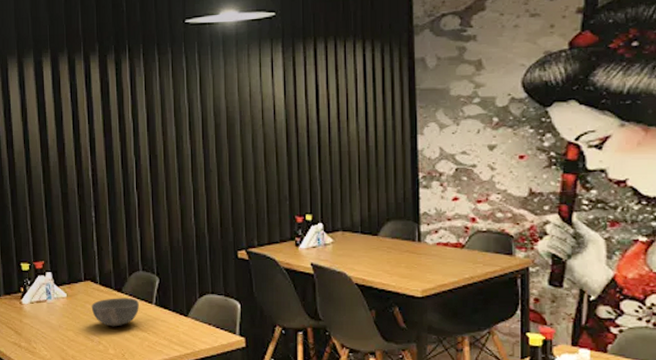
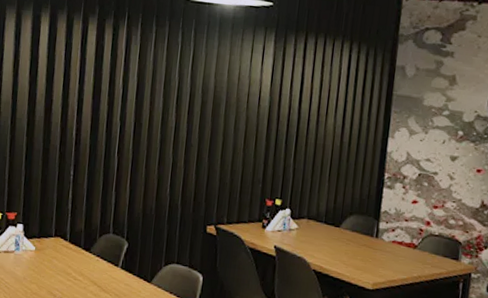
bowl: present [91,298,139,327] -> none [58,256,105,285]

